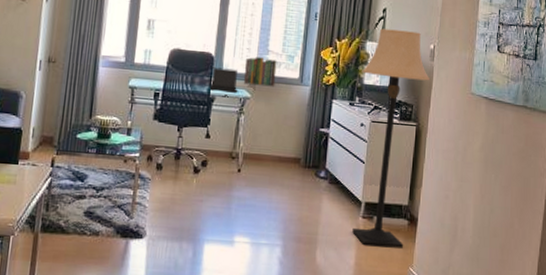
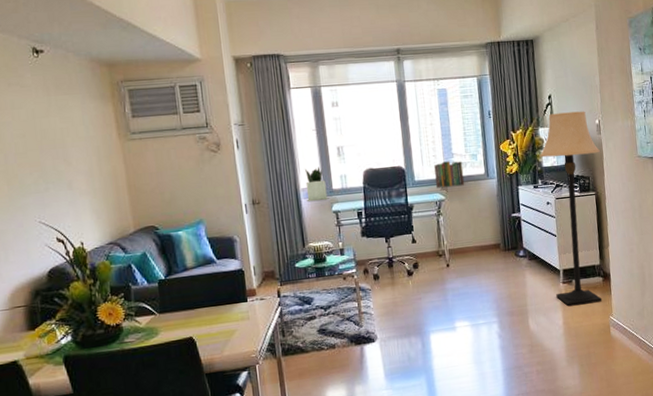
planter: none [104,36,129,74] -> present [305,166,329,202]
laptop: present [209,67,238,93] -> none [404,176,433,200]

